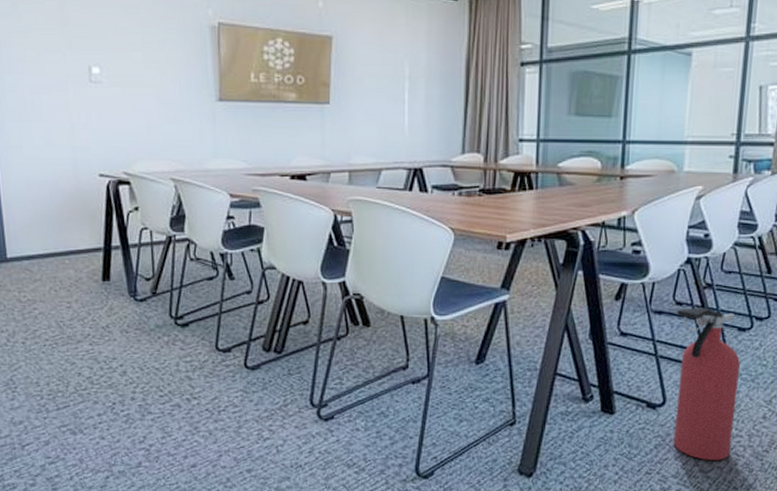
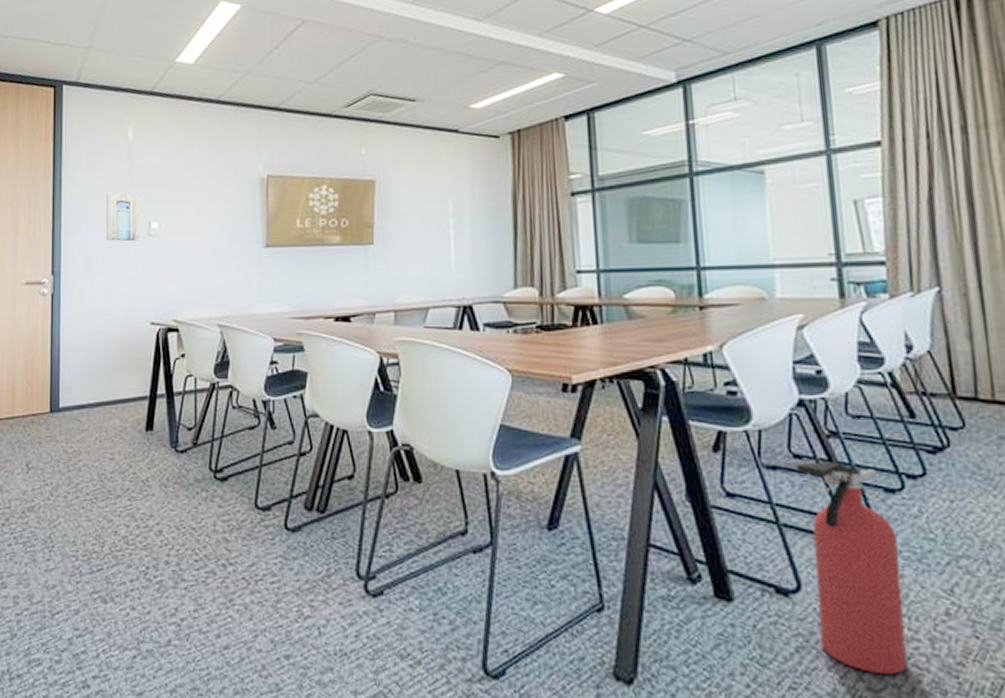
wall art: none [37,31,79,87] -> present [106,193,139,242]

